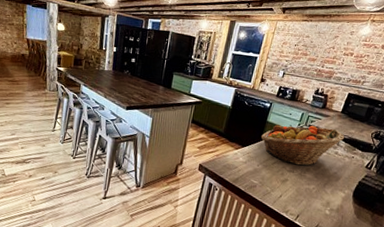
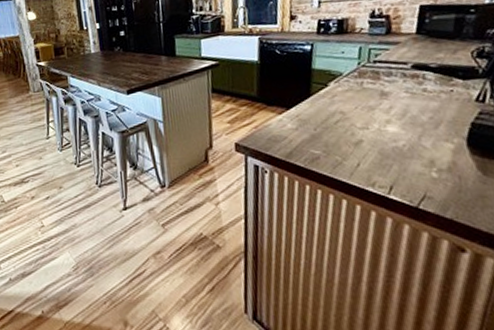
fruit basket: present [261,124,344,166] -> none [309,58,431,118]

